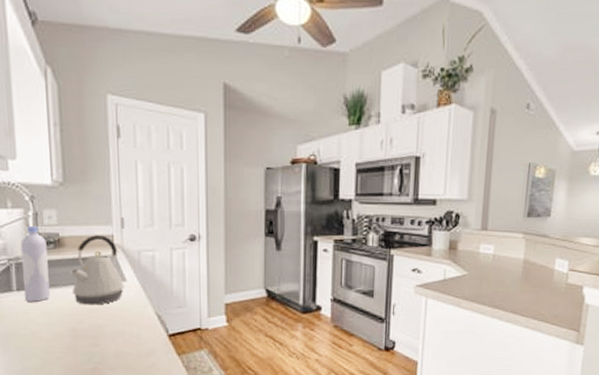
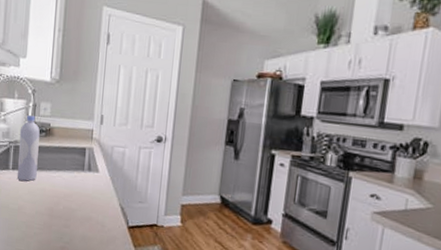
kettle: present [69,235,124,305] -> none [54,128,97,191]

